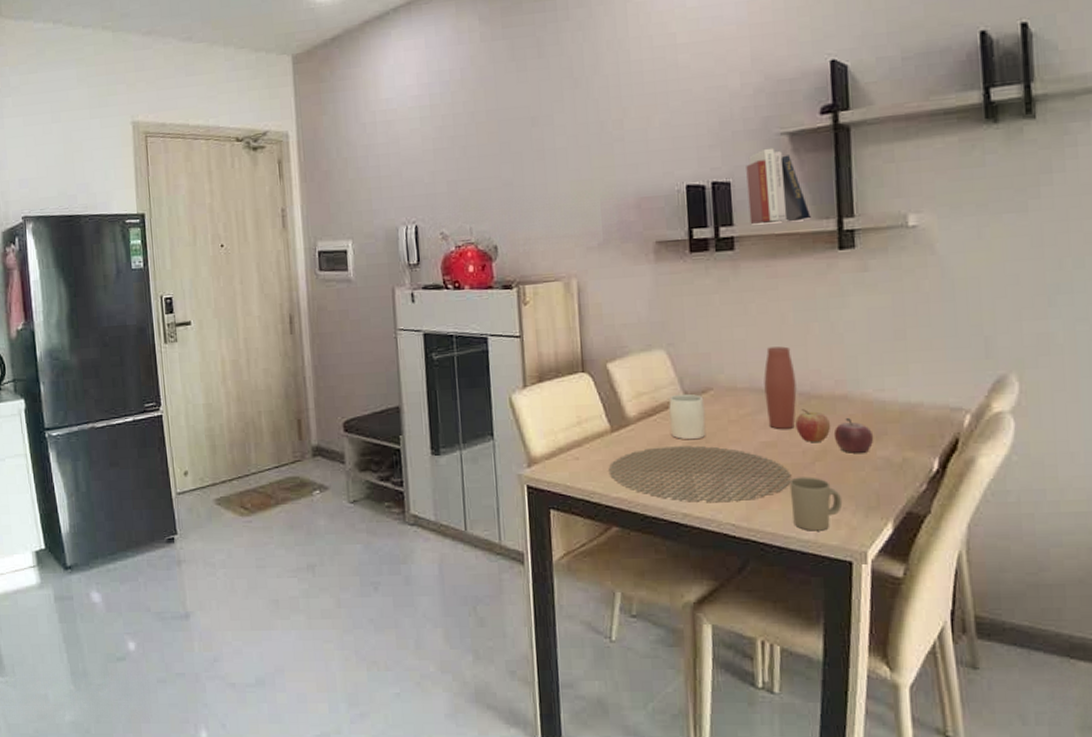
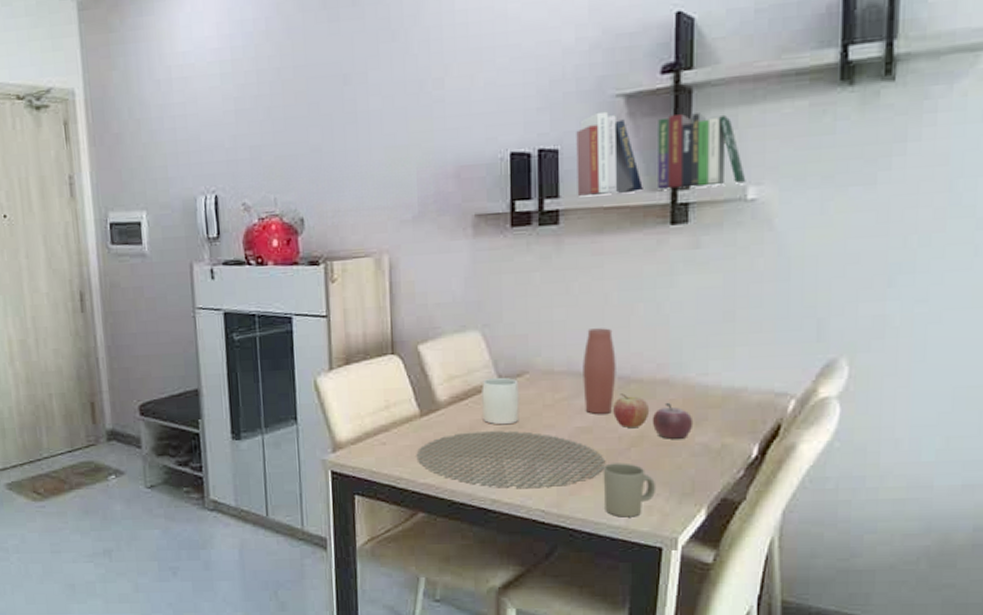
books: none [821,148,906,218] -> present [658,113,746,190]

